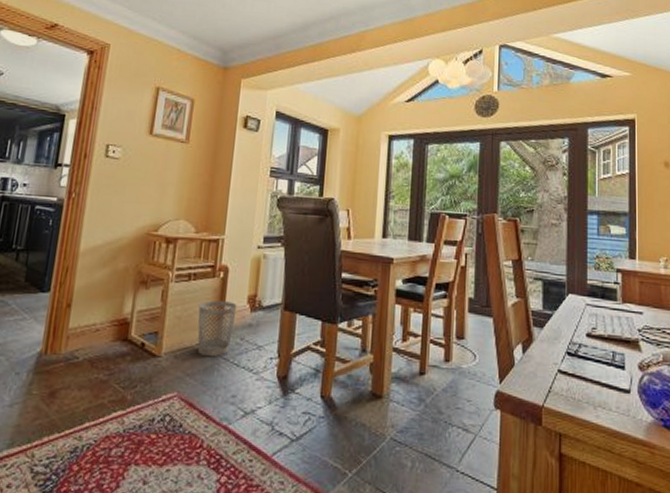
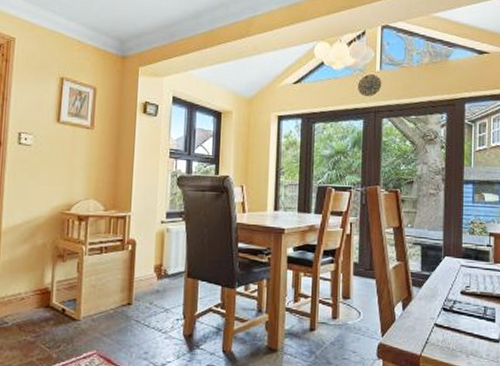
wastebasket: present [197,300,237,357] -> none [111,270,145,320]

